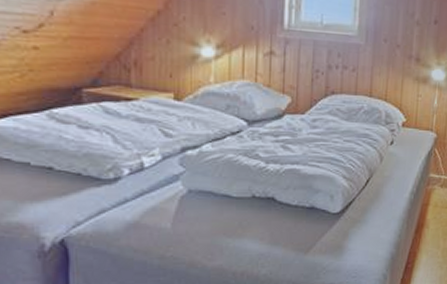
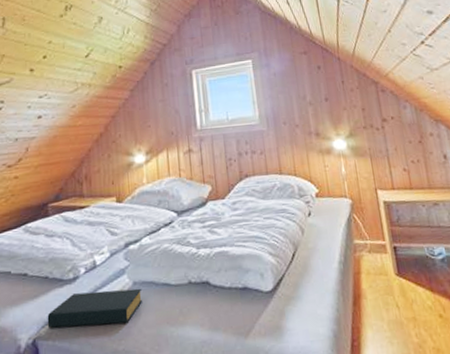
hardback book: none [79,195,197,231] -> present [47,288,142,328]

